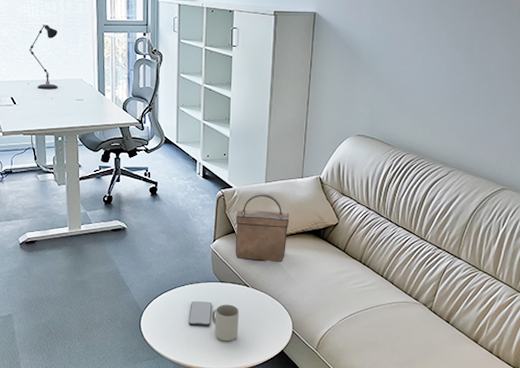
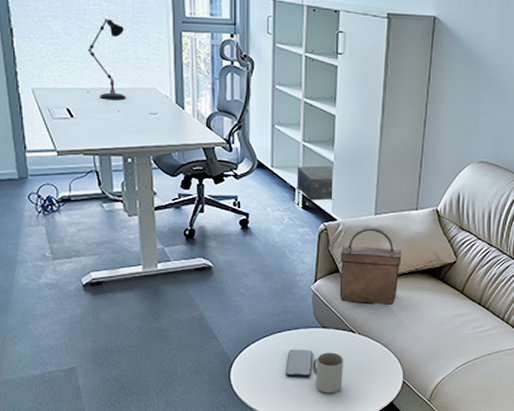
decorative box: none [198,140,230,171] -> present [296,165,335,201]

